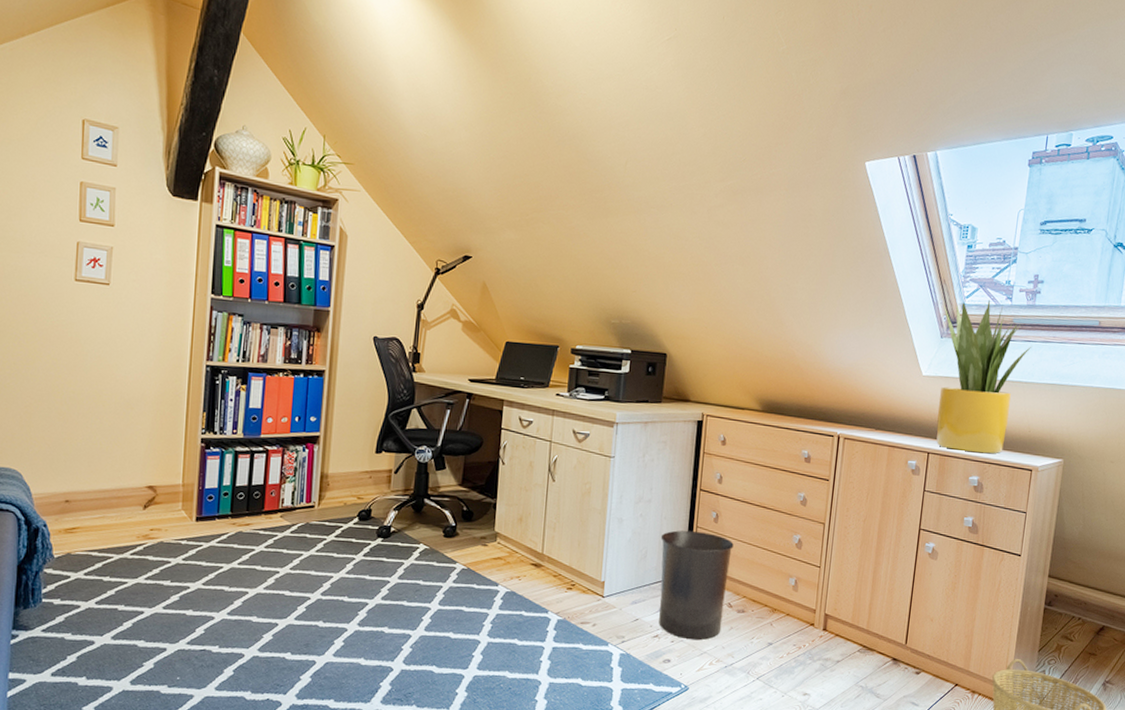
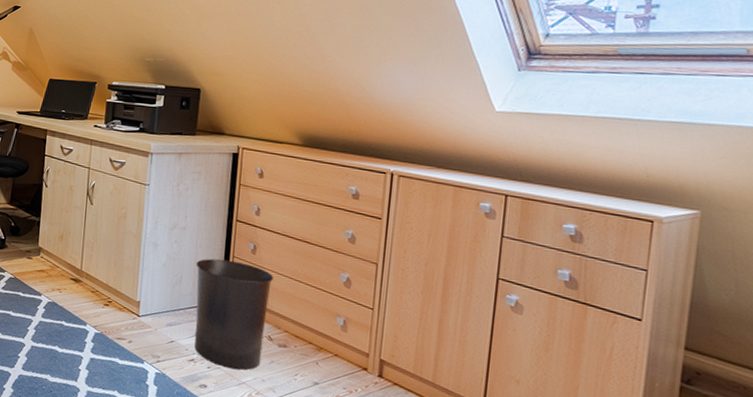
planter: present [936,299,1033,454] -> none [516,28,647,200]

